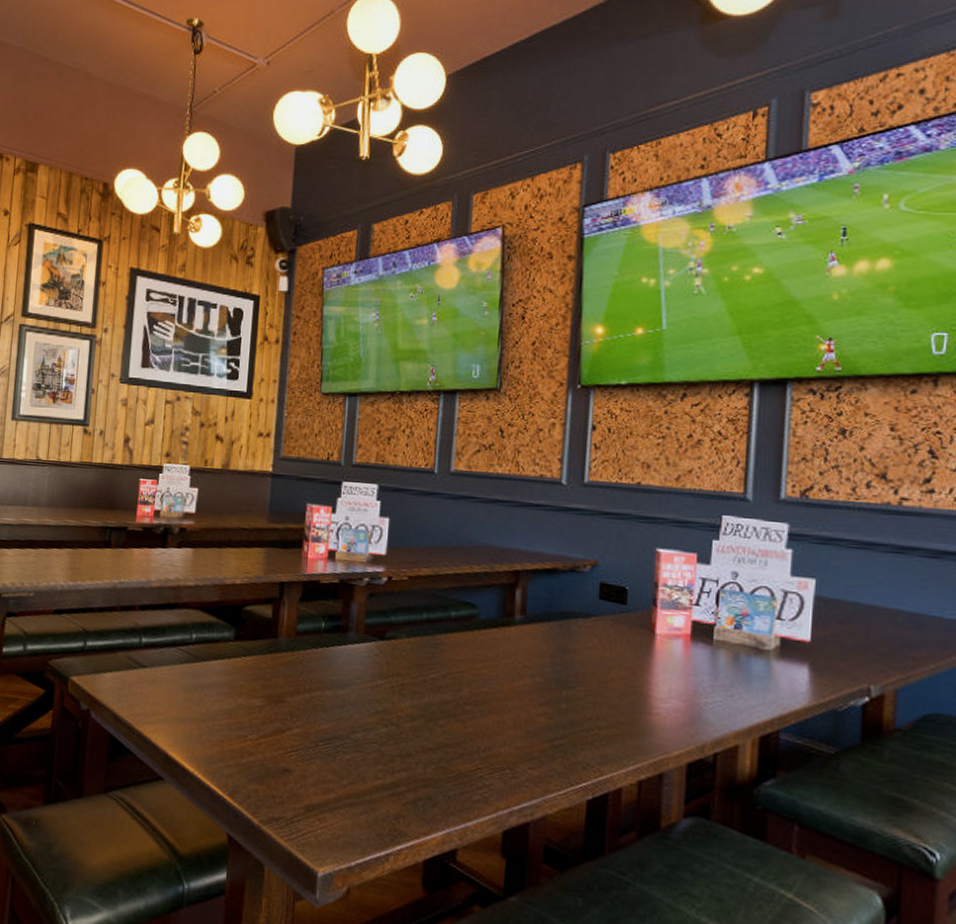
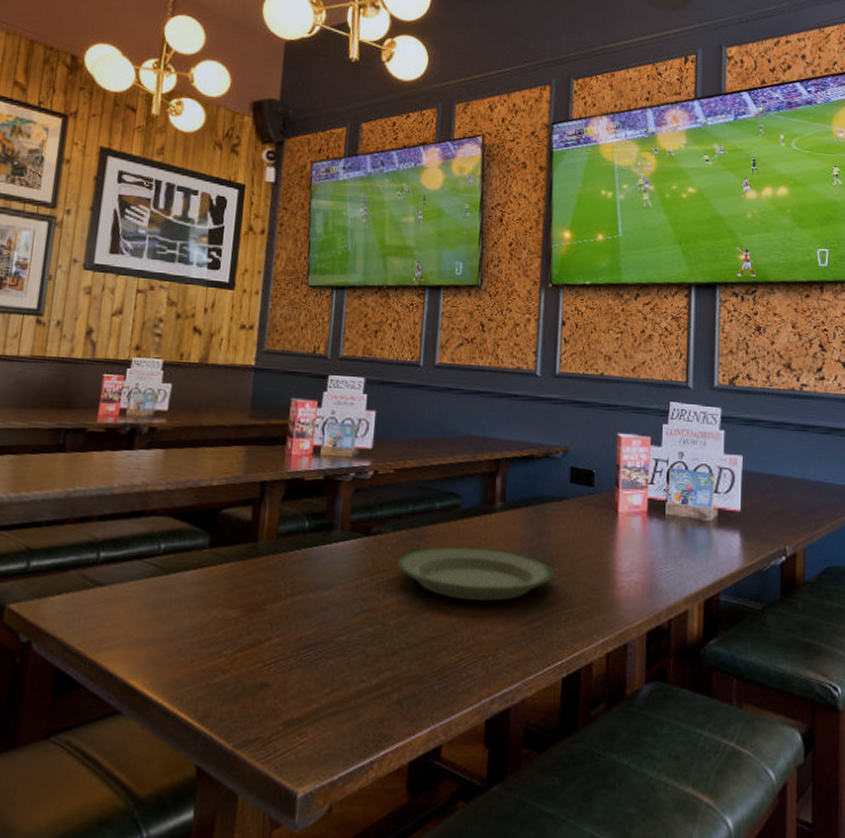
plate: none [411,656,579,715] -> present [397,546,554,602]

